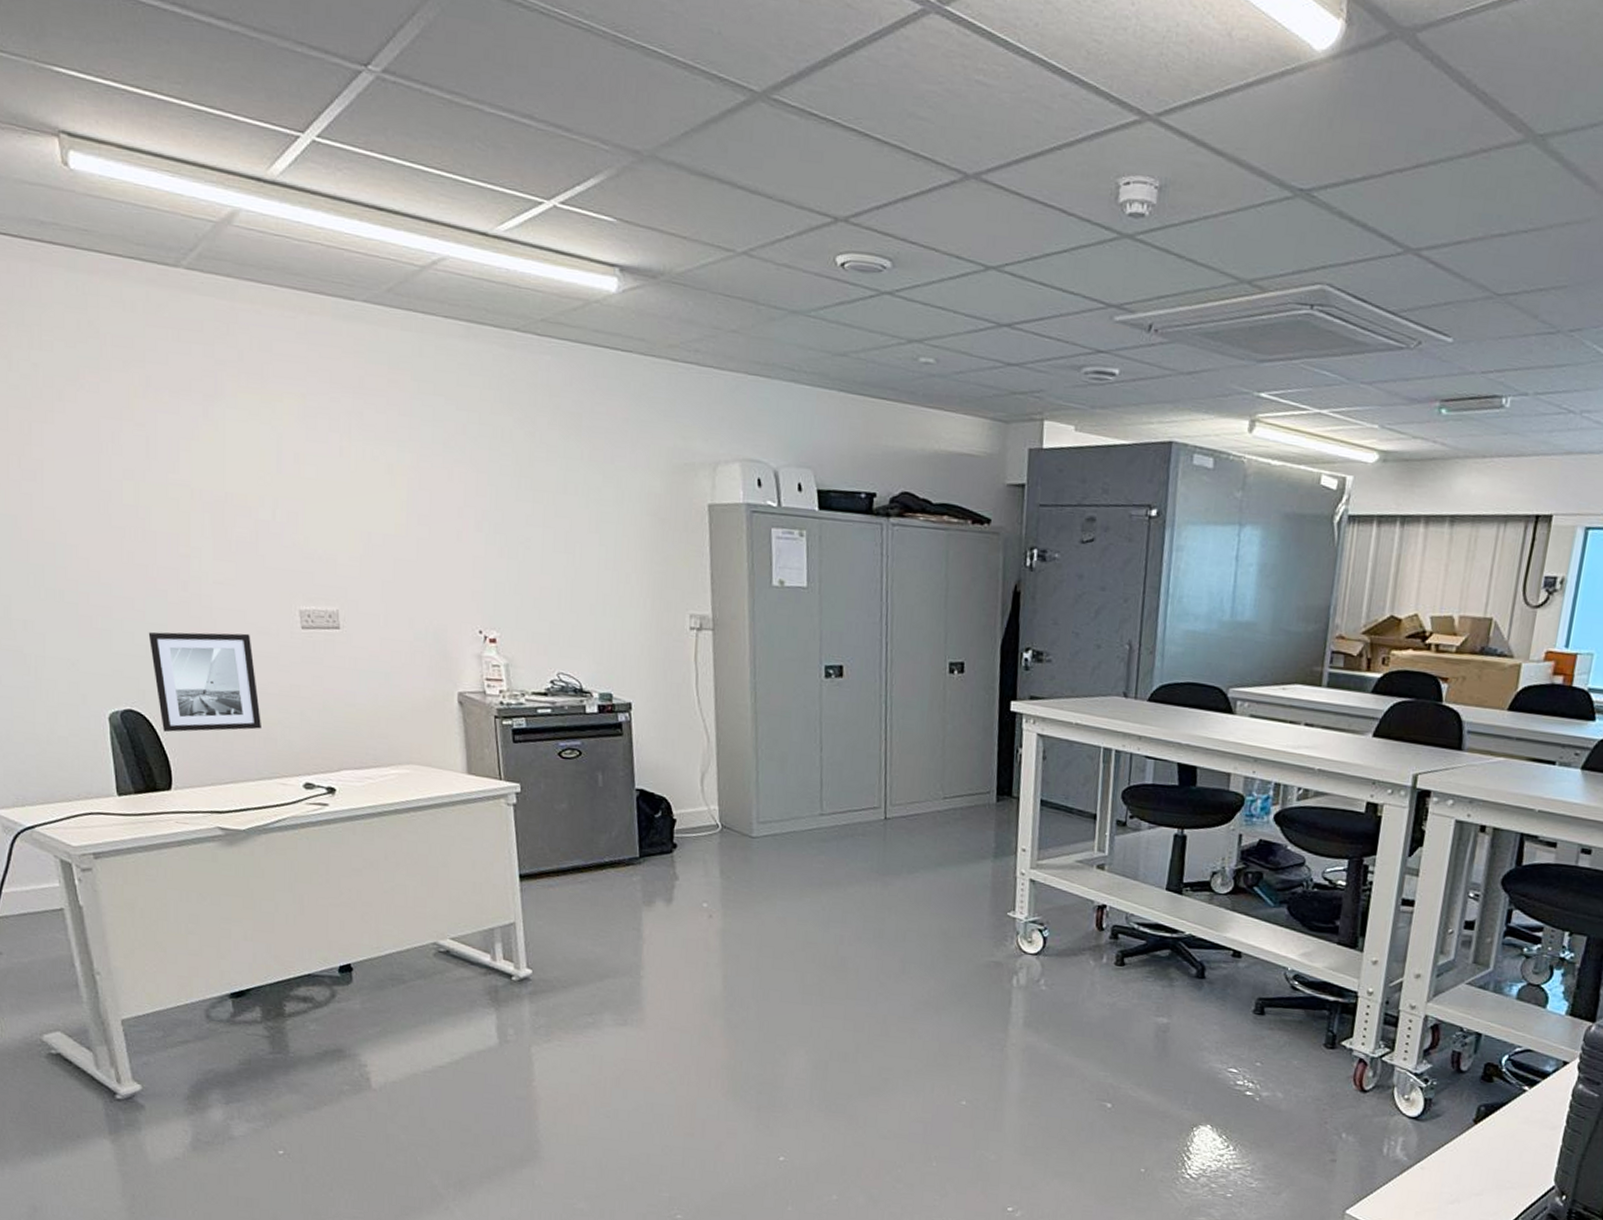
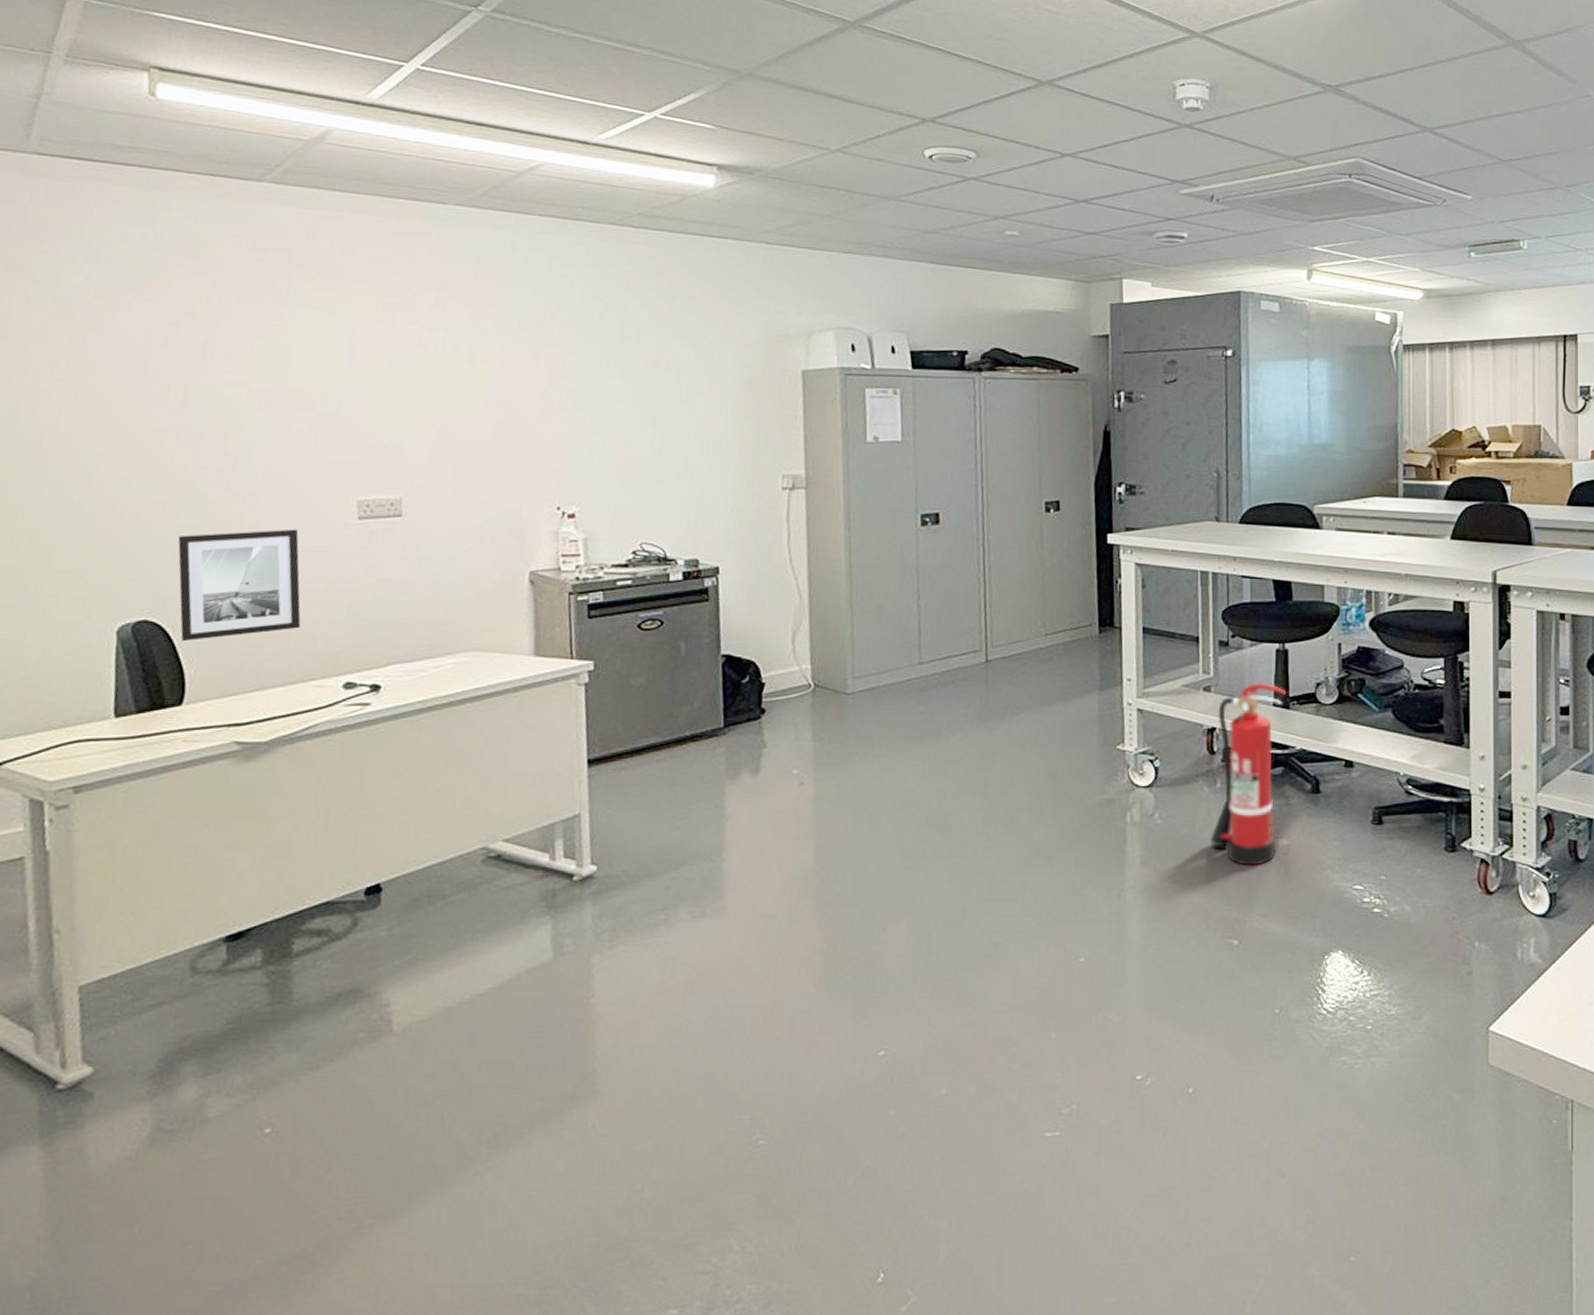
fire extinguisher: none [1091,866,1181,1040] -> present [1209,683,1287,866]

